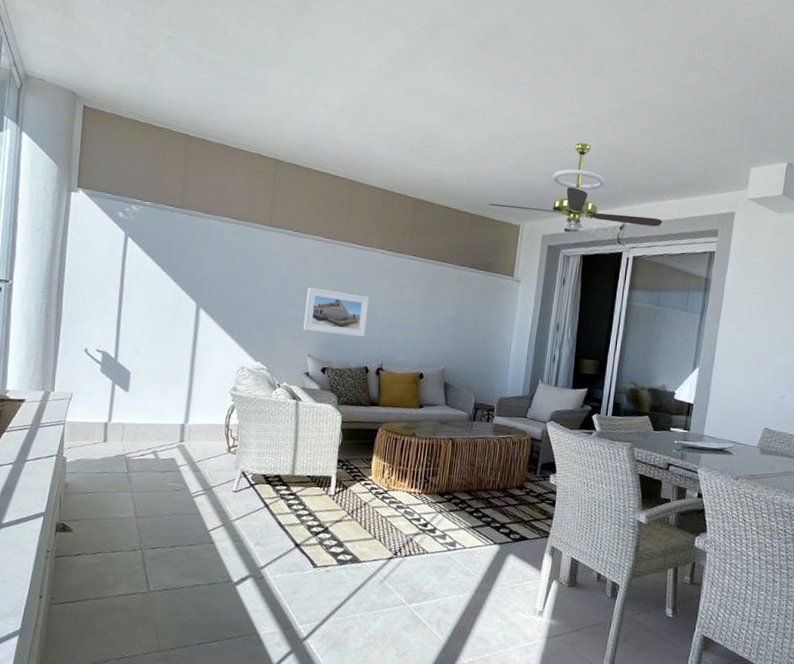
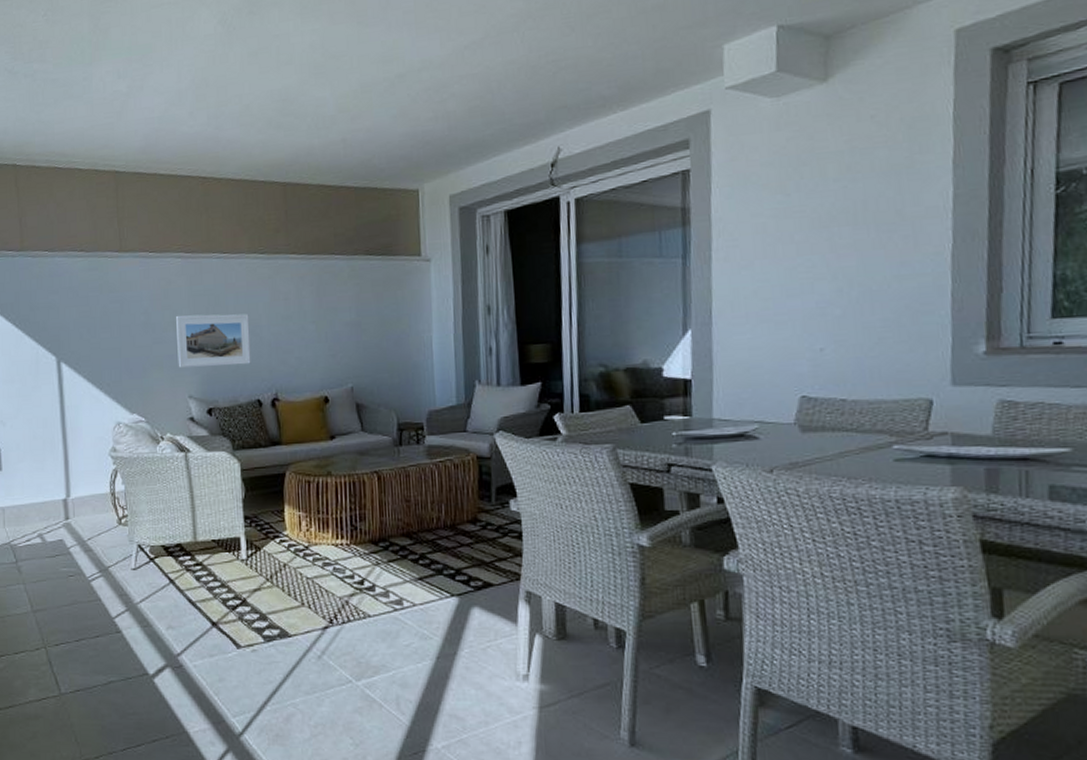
ceiling fan: present [489,142,662,239] -> none [375,64,608,186]

